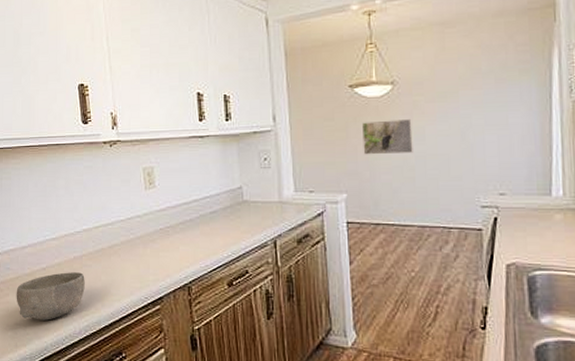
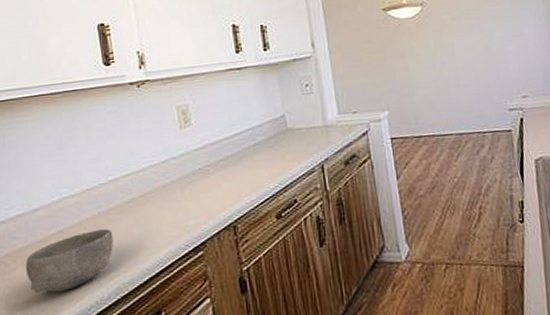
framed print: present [362,119,413,155] -> none [397,36,445,73]

